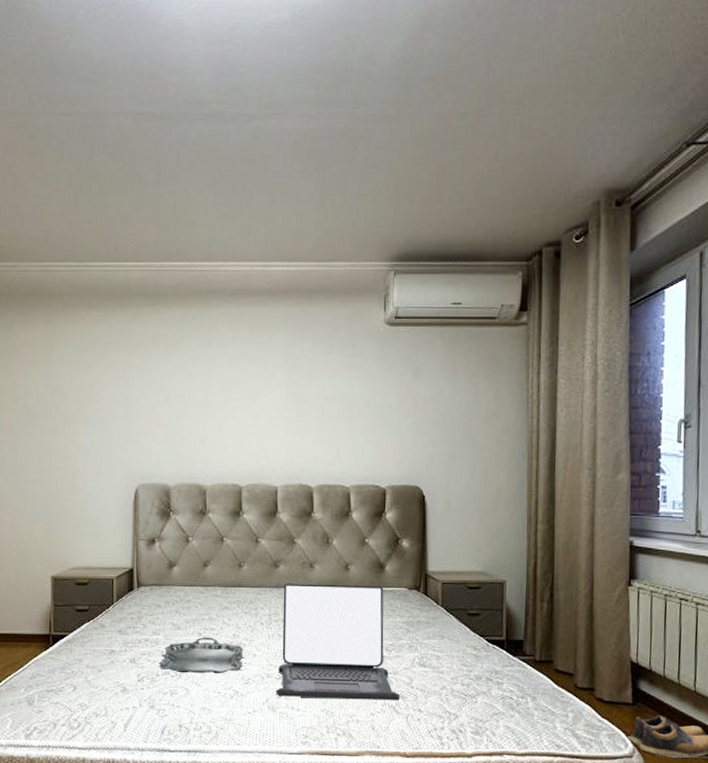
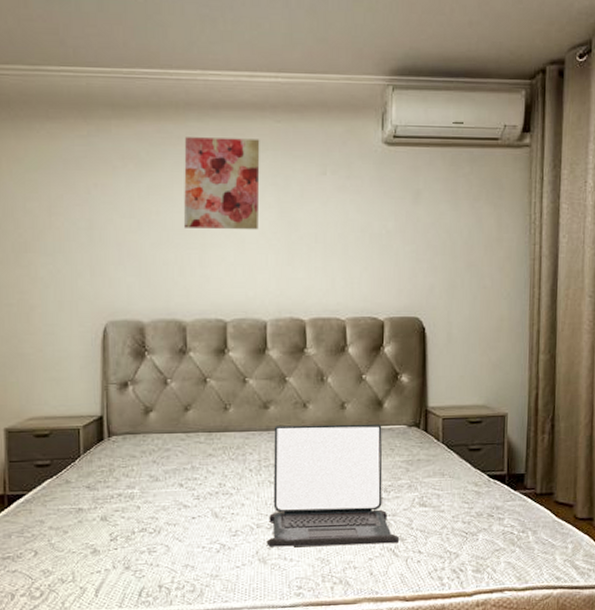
serving tray: present [159,637,244,674] -> none [135,487,231,529]
wall art: none [206,321,273,404] -> present [184,137,260,230]

